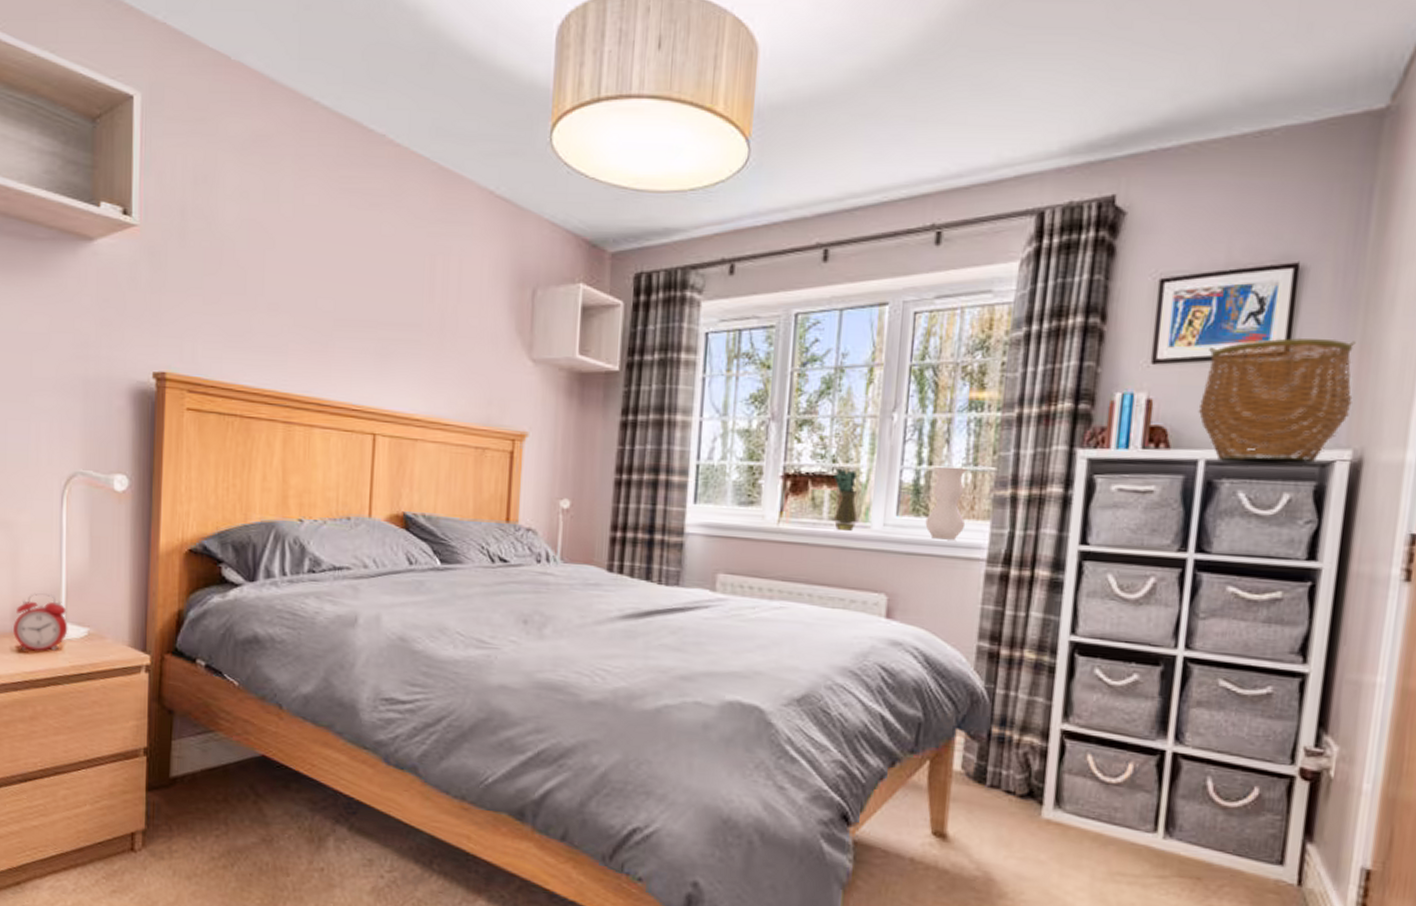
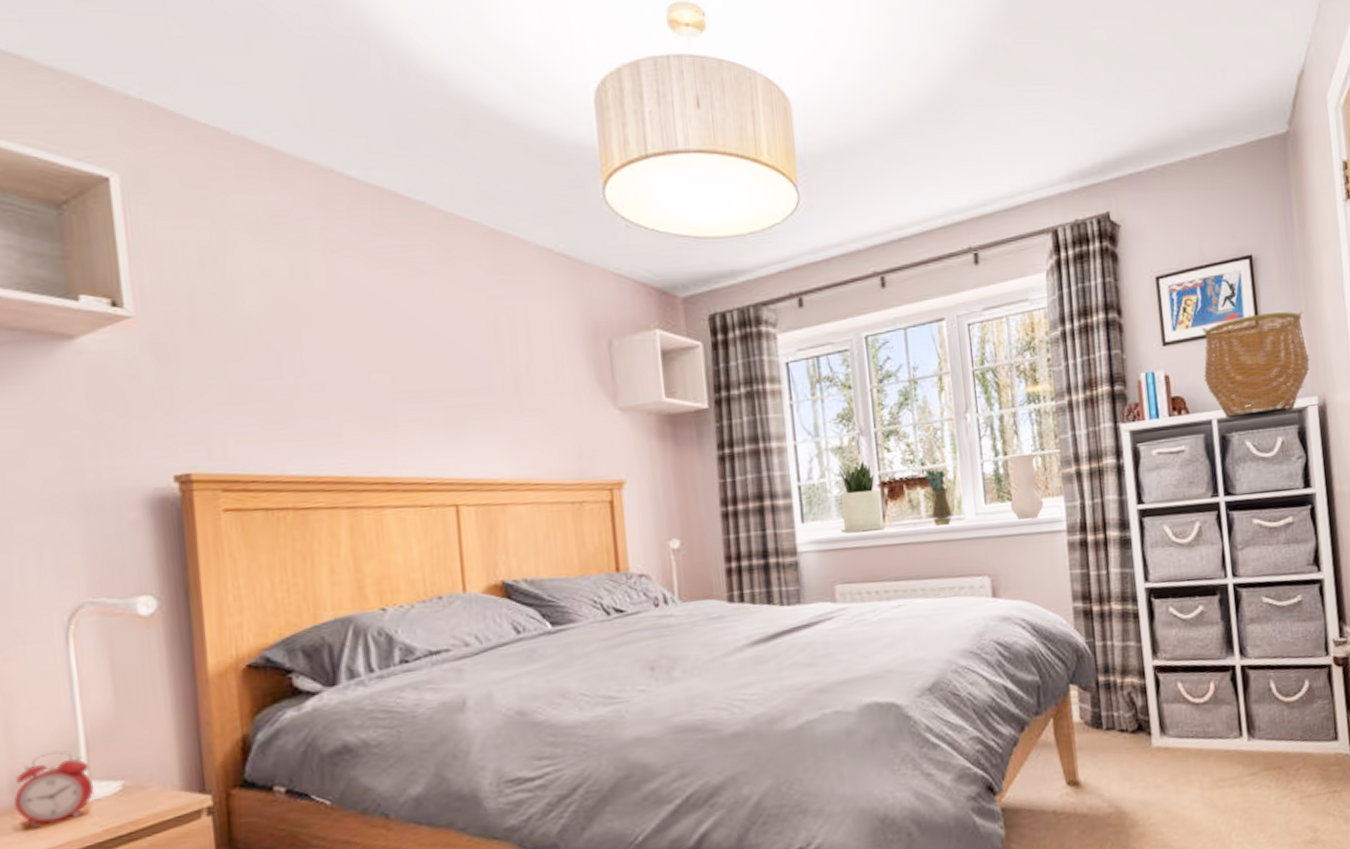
planter: none [732,448,783,525] -> present [838,460,887,534]

